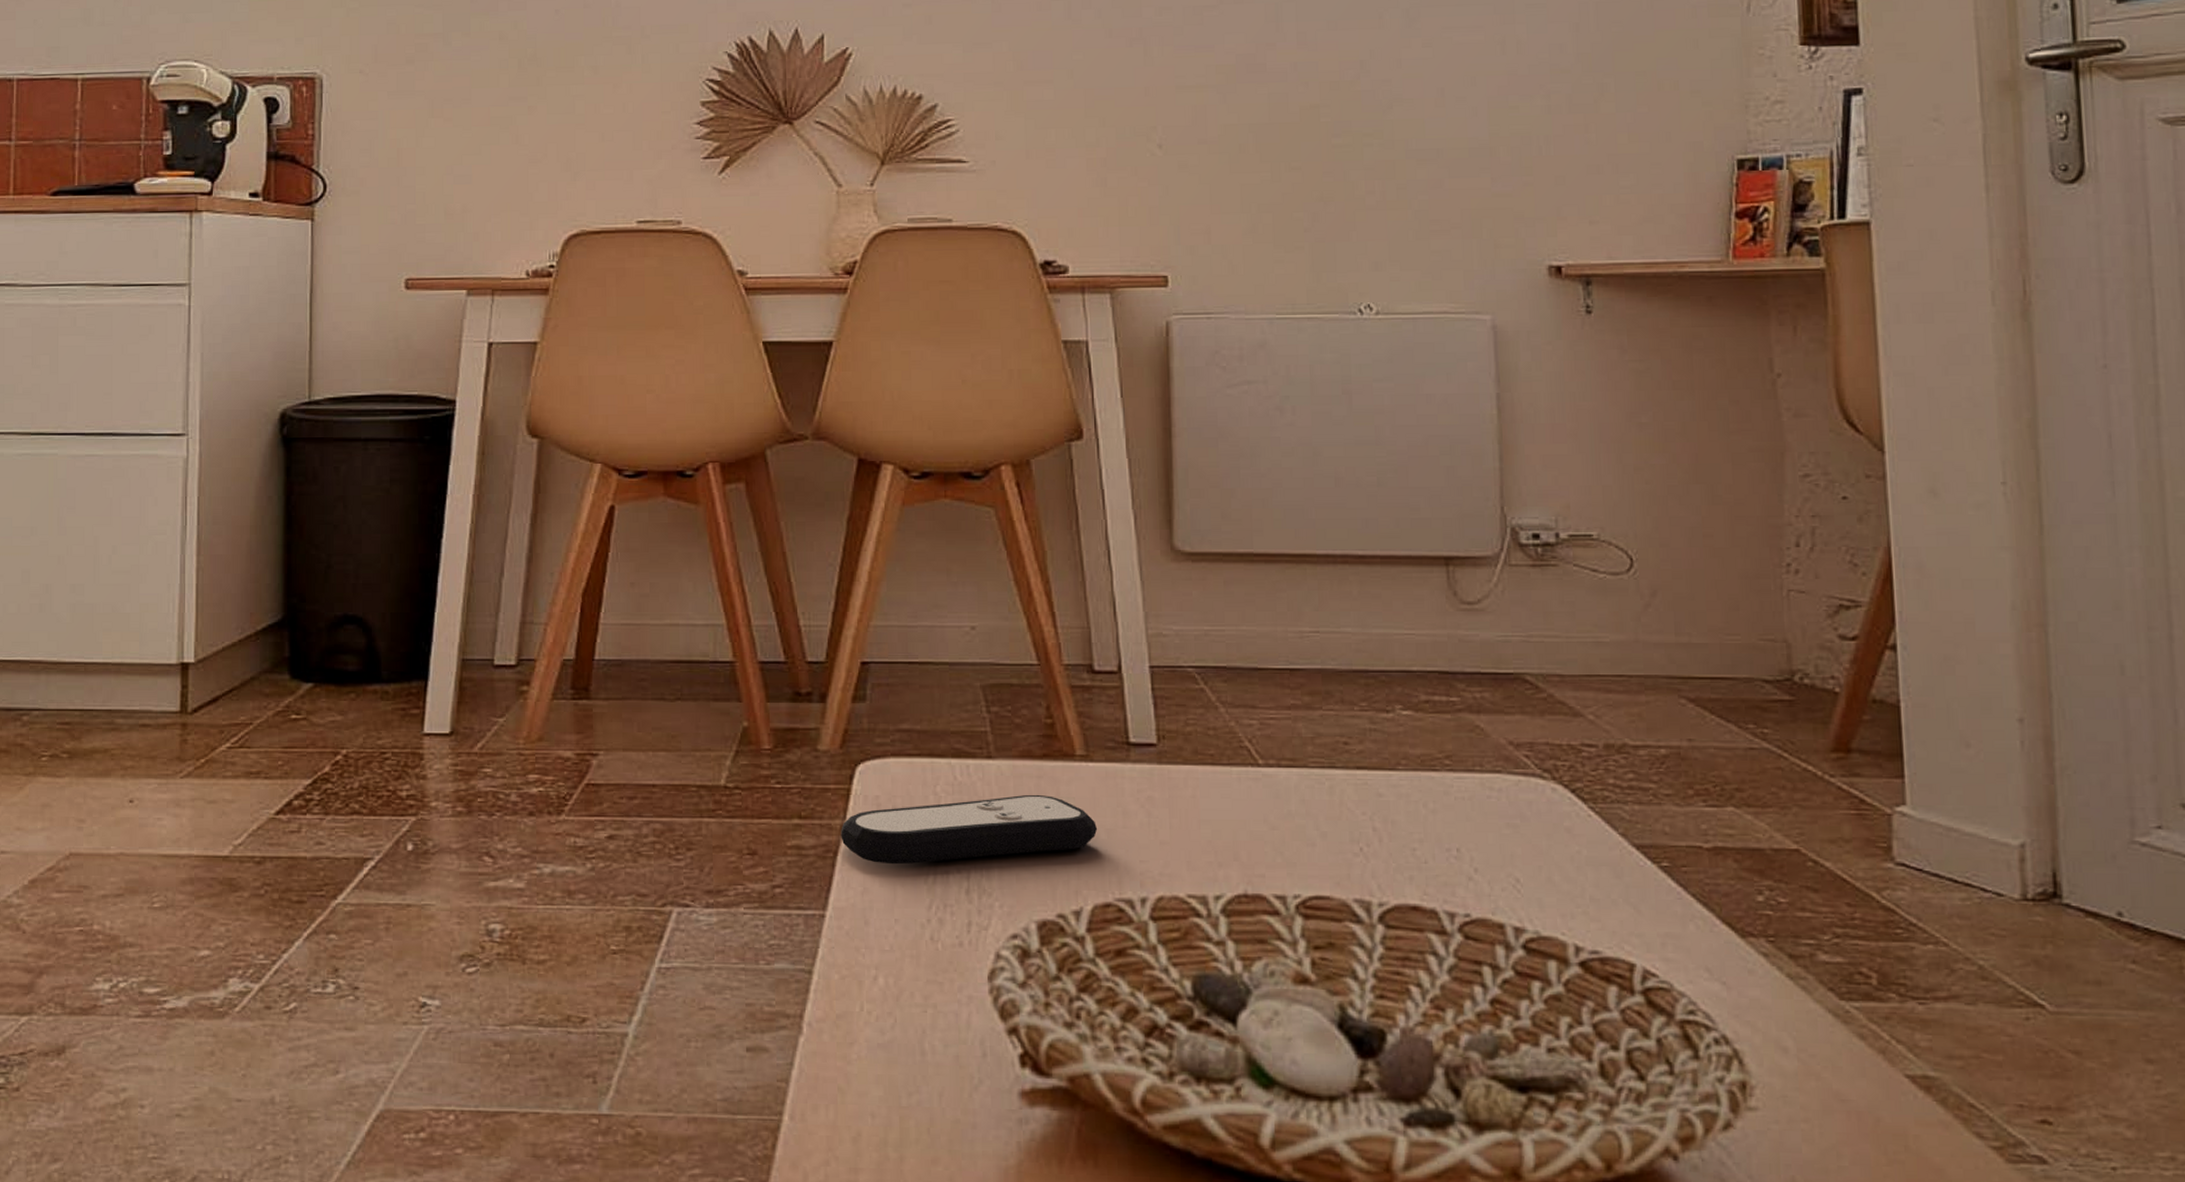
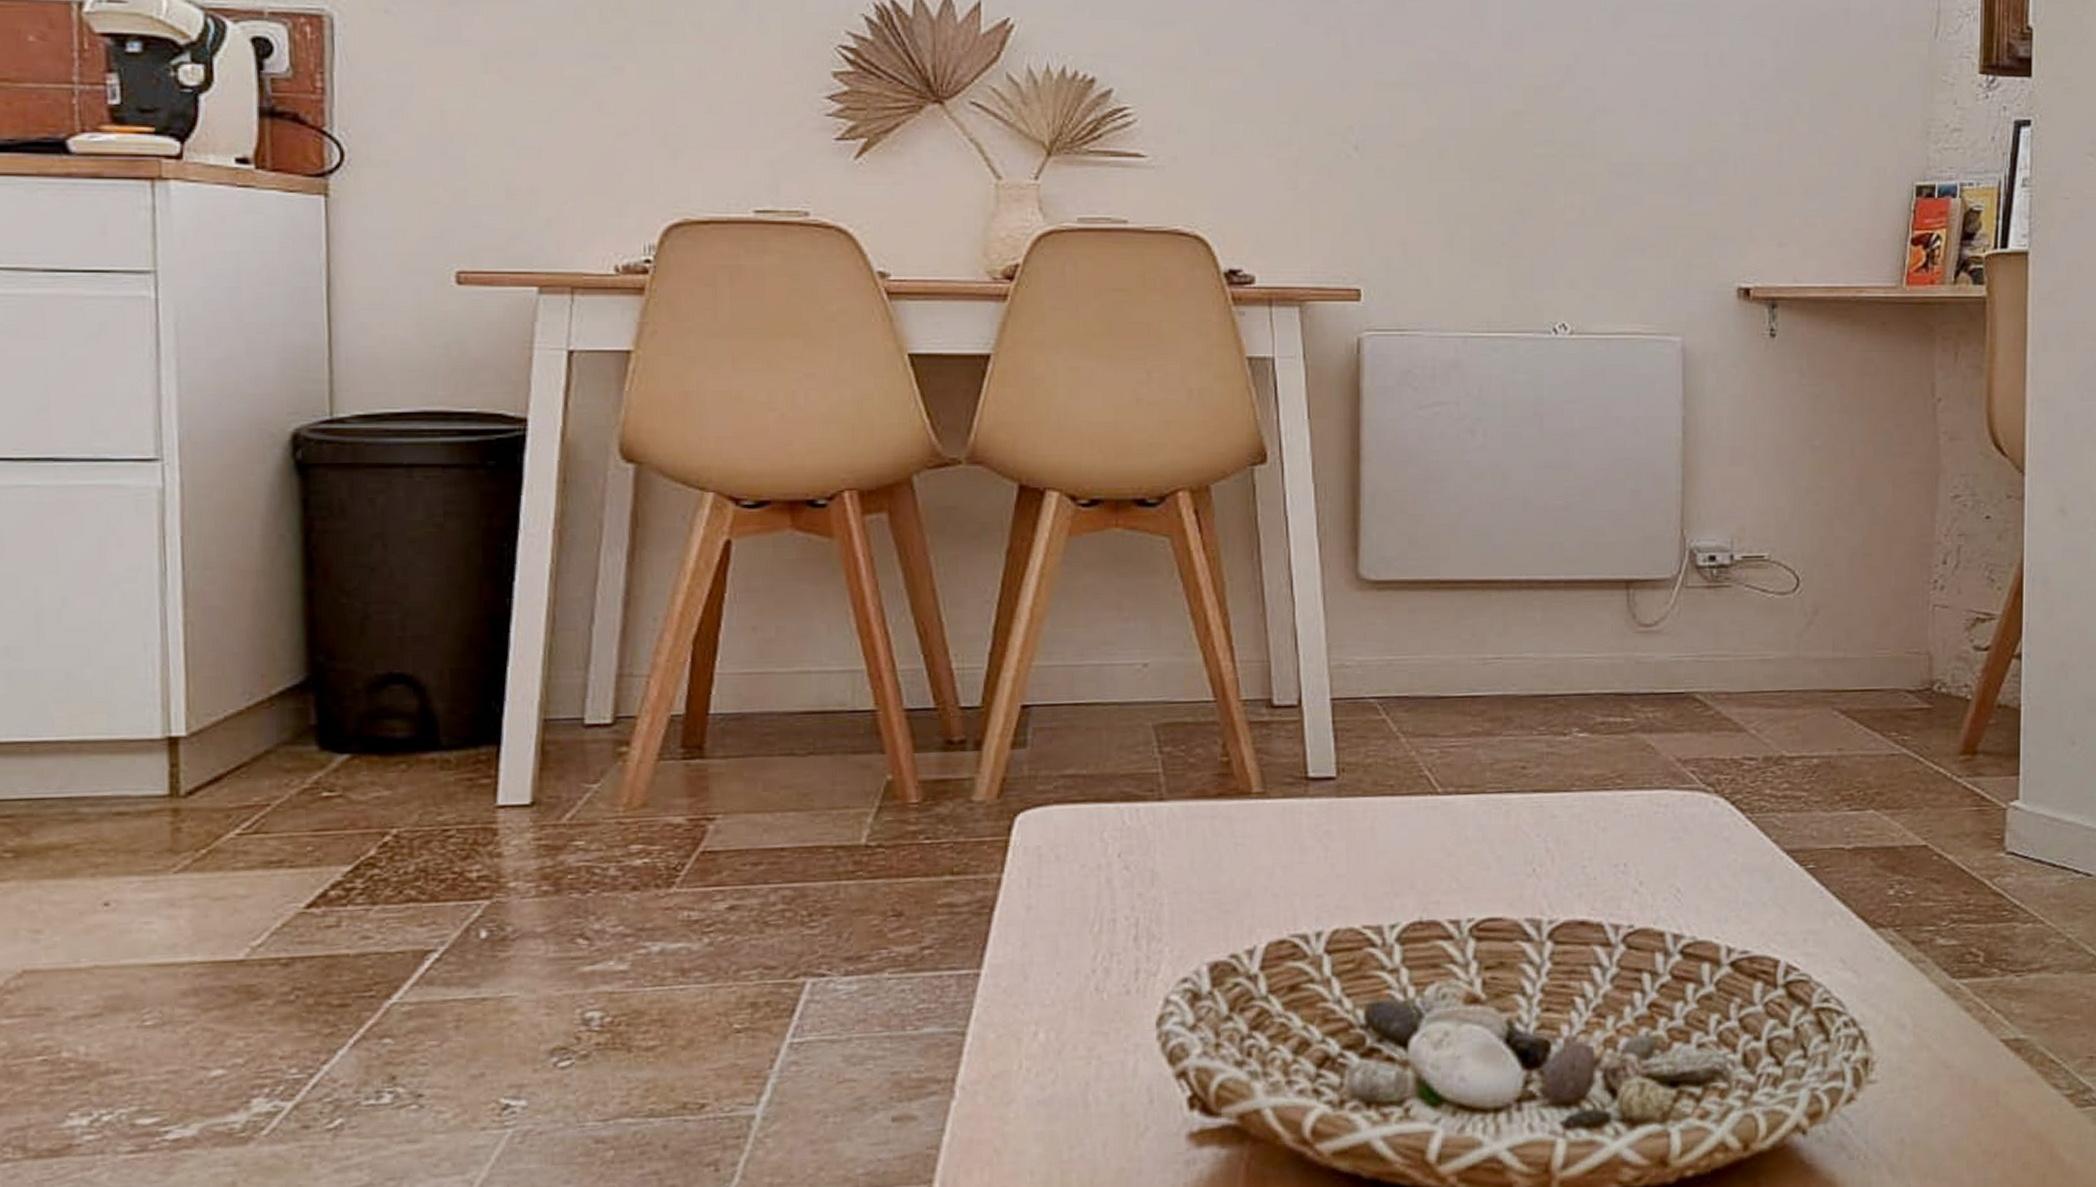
remote control: present [841,794,1098,865] -> none [998,834,1274,917]

